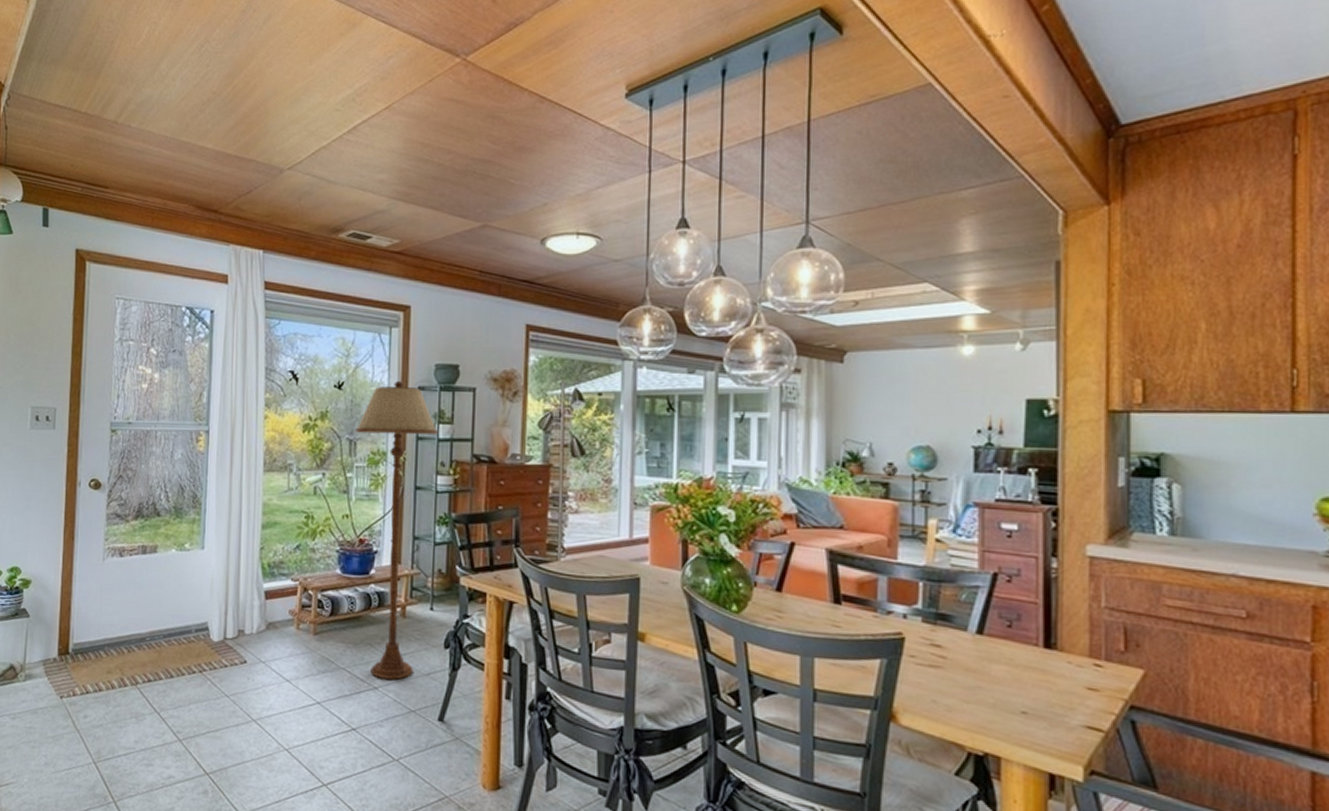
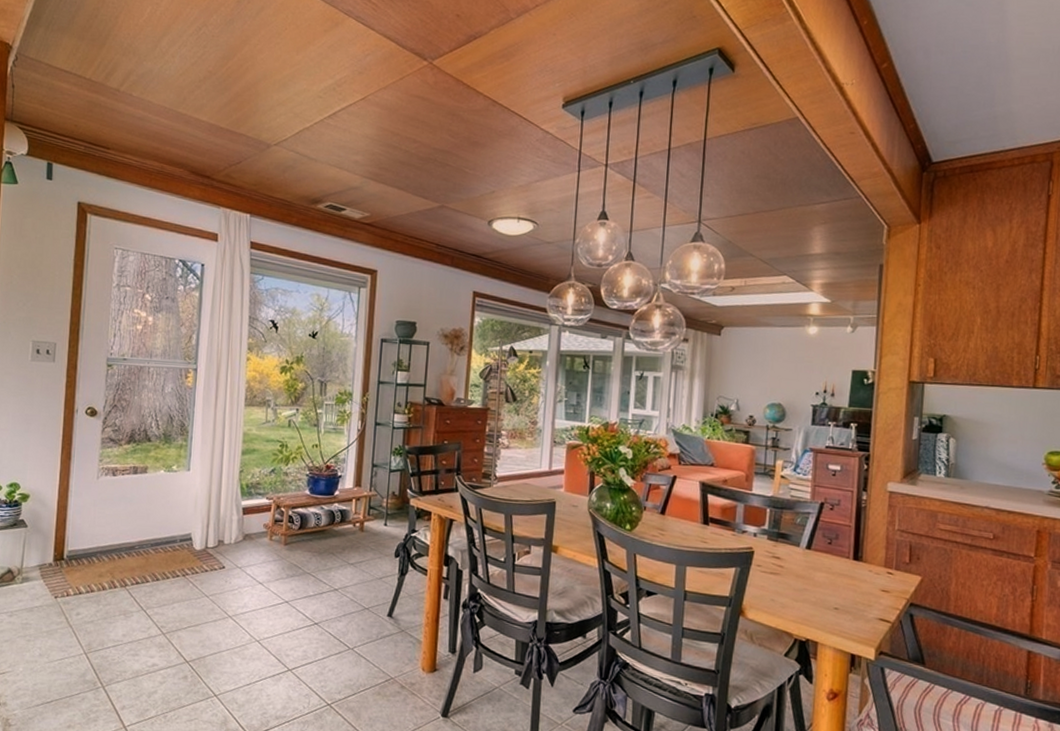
floor lamp: present [354,380,439,680] -> none [325,333,397,583]

